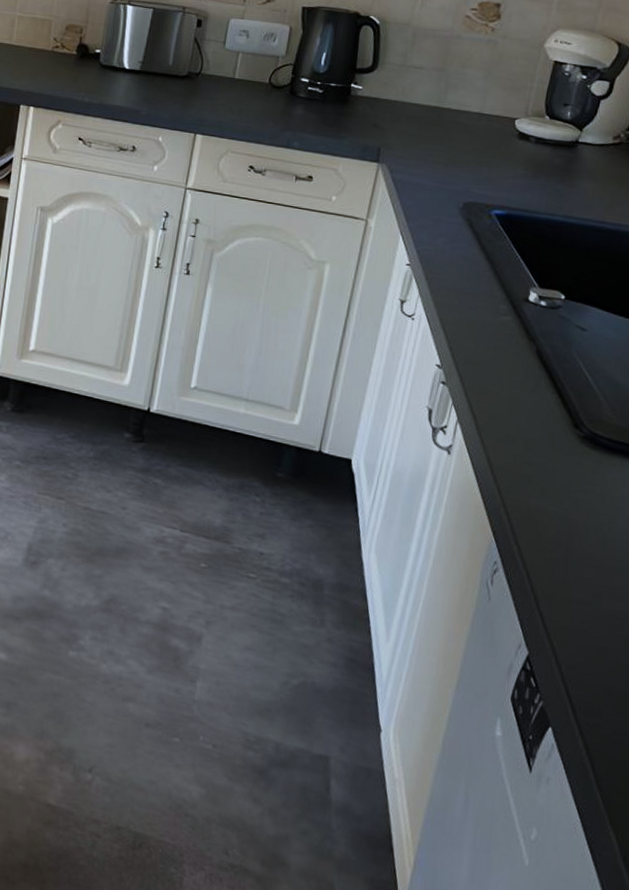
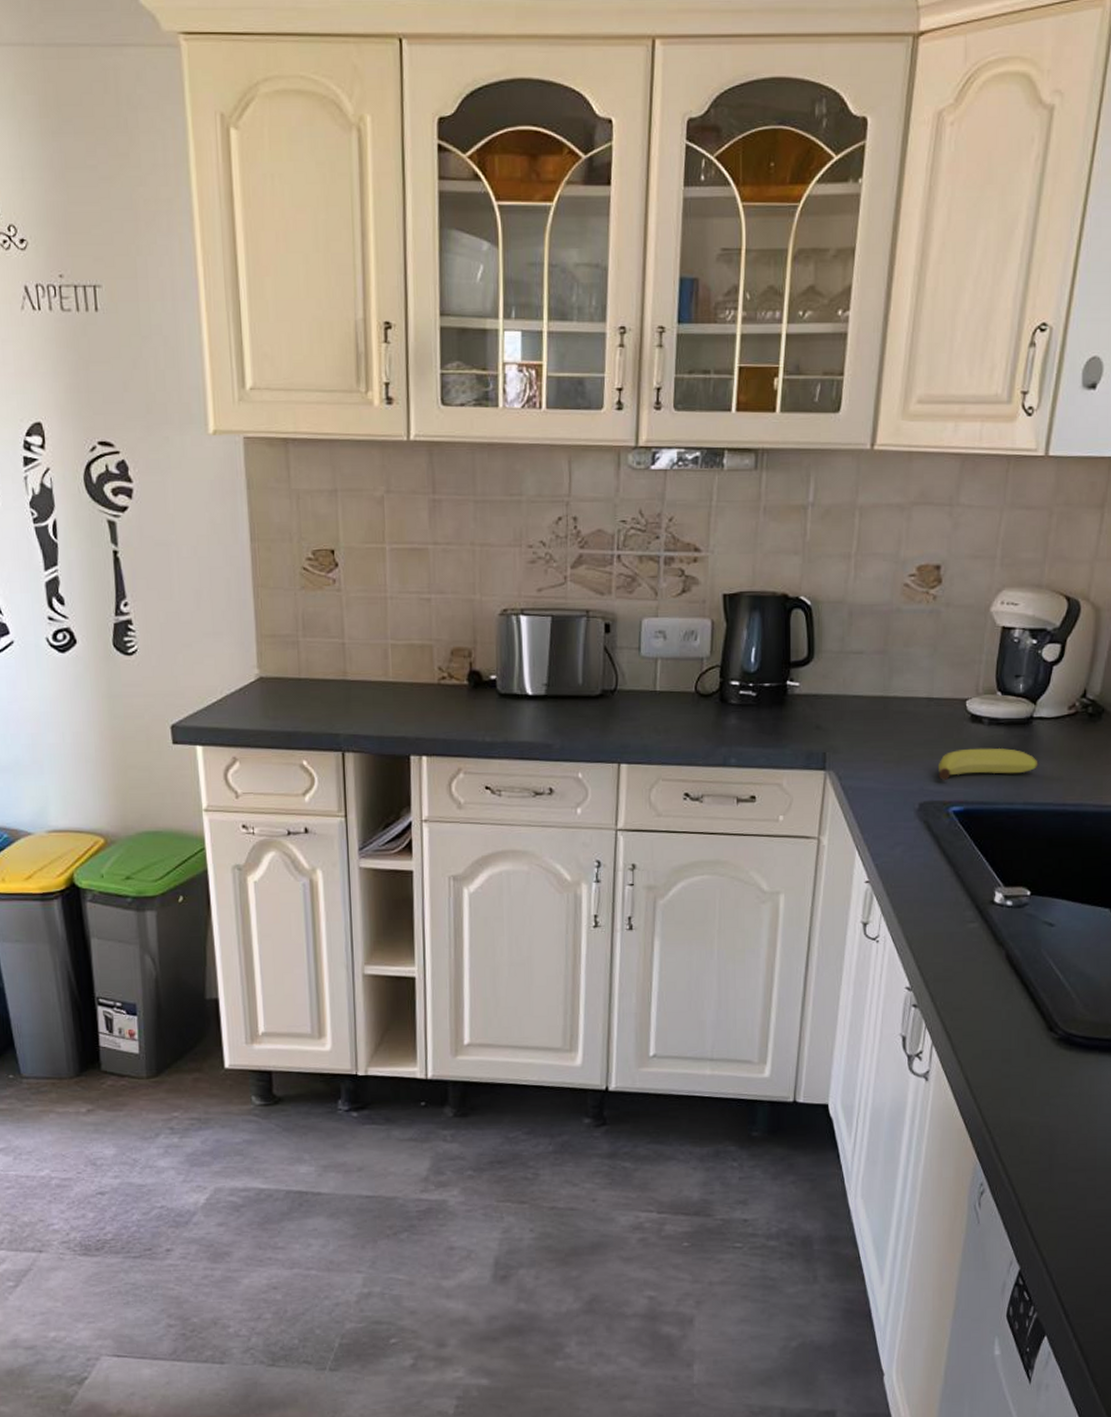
fruit: none [483,161,581,190] -> present [937,747,1039,781]

